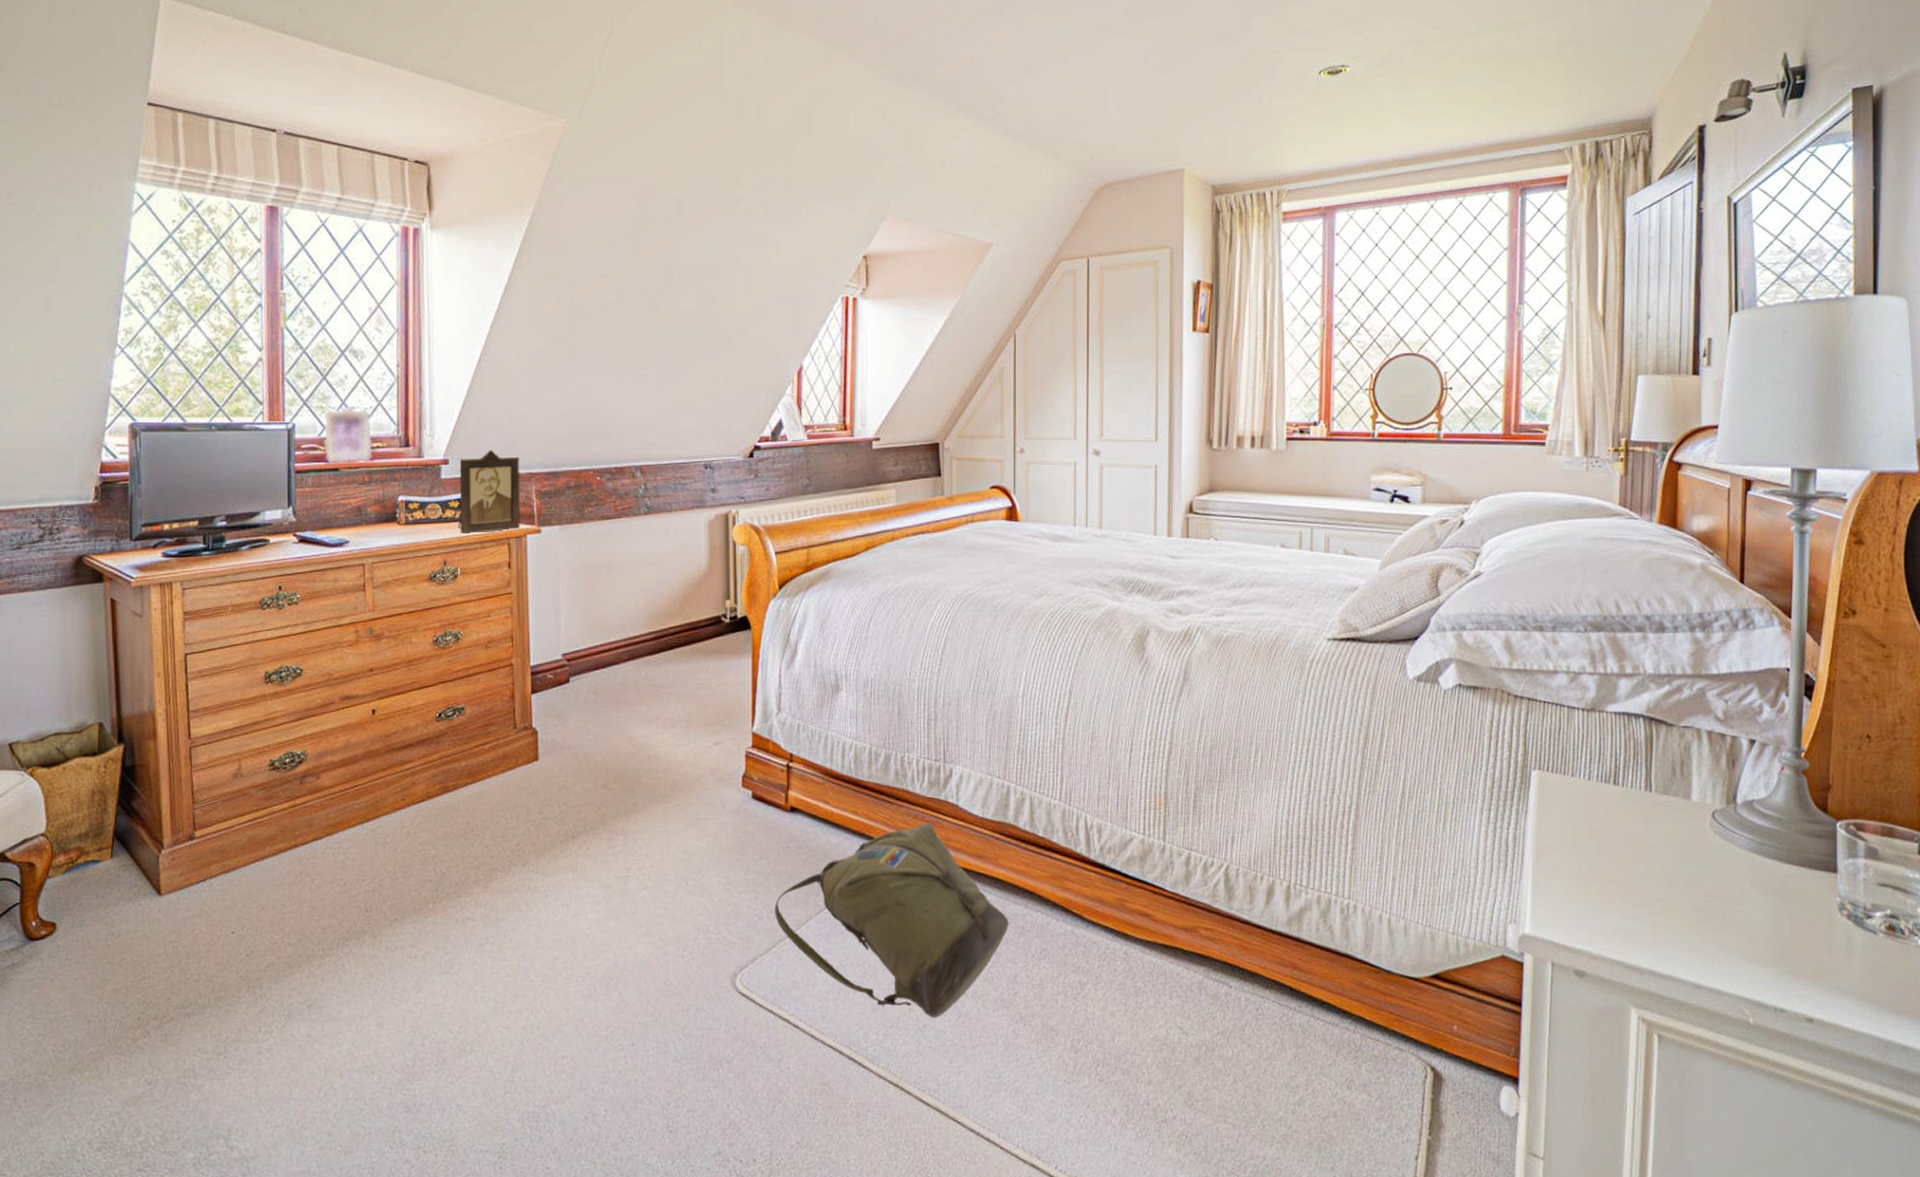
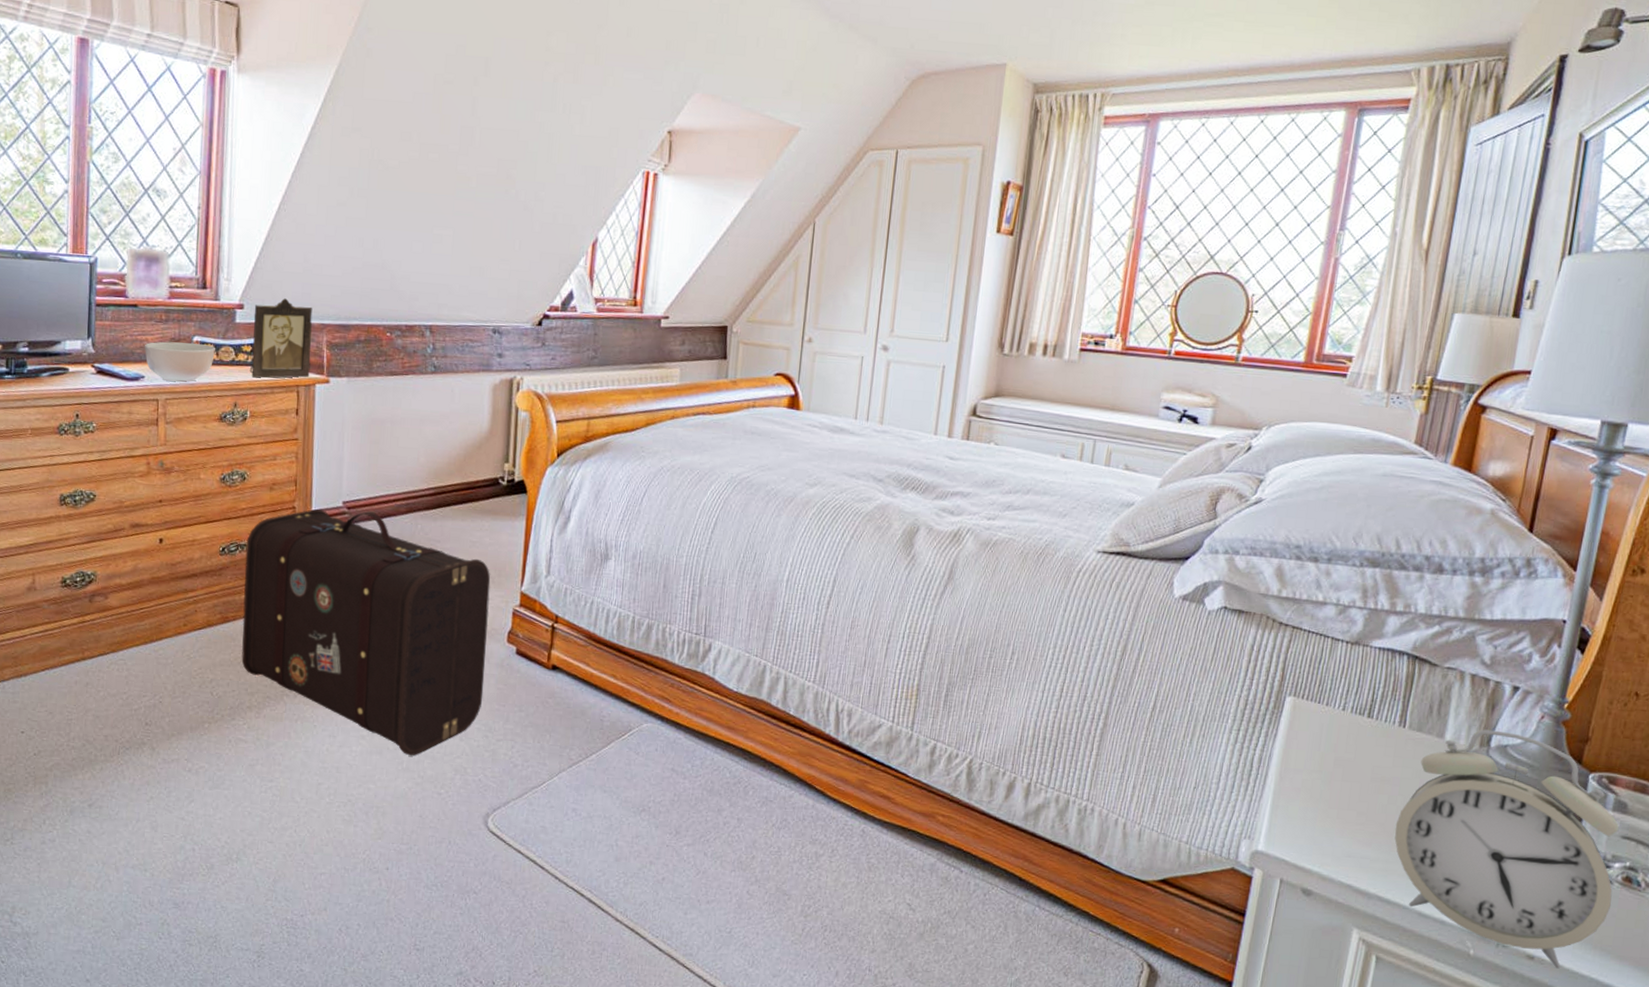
bowl: none [347,504,421,545] -> present [144,341,215,383]
suitcase: none [463,662,721,917] -> present [241,508,491,755]
backpack: present [775,823,1010,1018] -> none [529,692,754,872]
alarm clock: none [1657,786,1879,1029] -> present [1394,729,1620,969]

